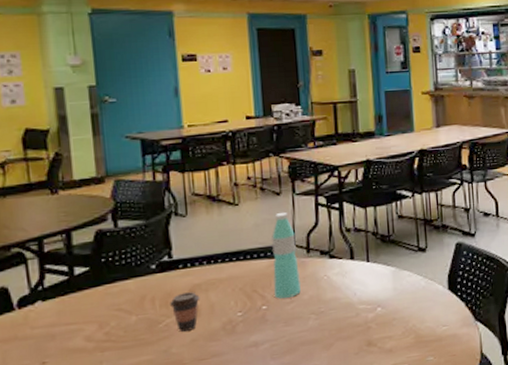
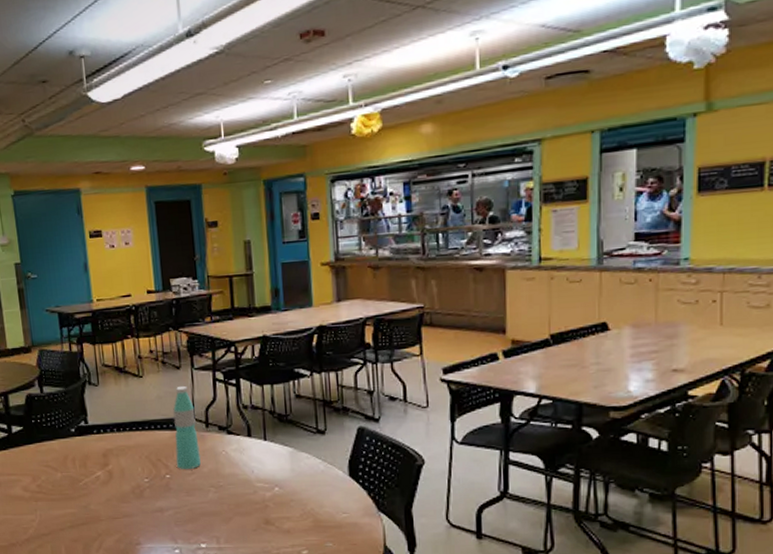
coffee cup: present [170,292,200,332] -> none [87,456,112,491]

